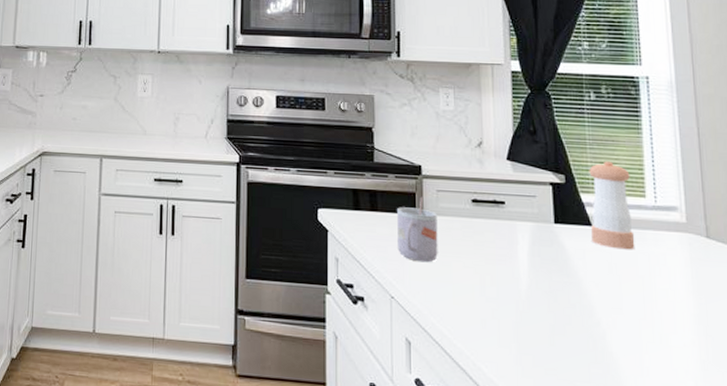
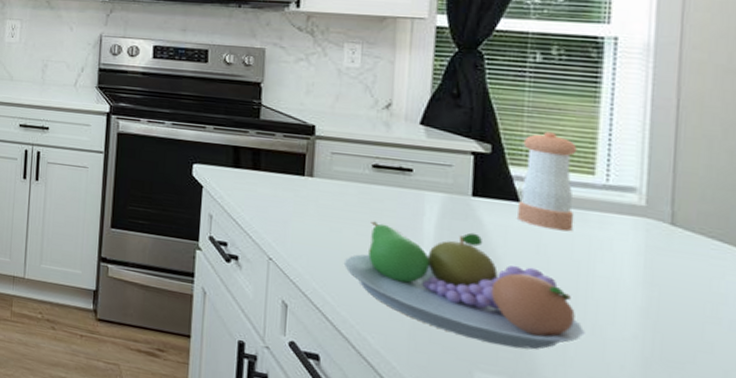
mug: present [397,196,438,263] -> none [280,158,330,227]
fruit bowl: none [455,253,655,364] -> present [343,221,585,350]

